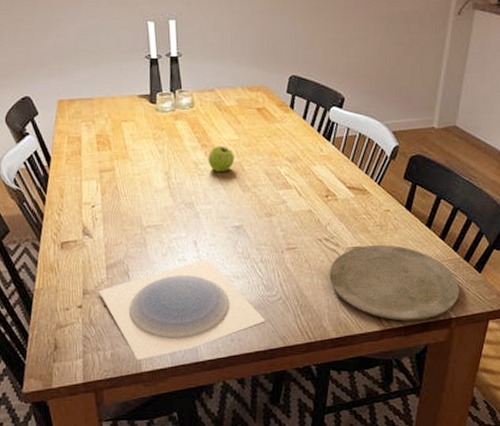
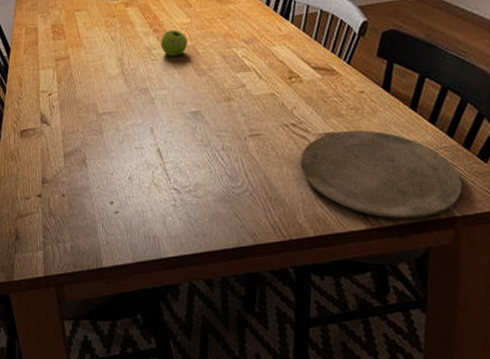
plate: present [99,258,266,360] -> none [57,146,233,254]

